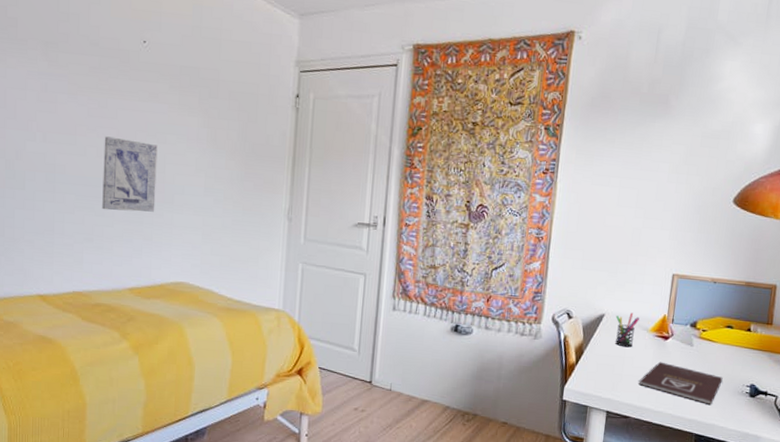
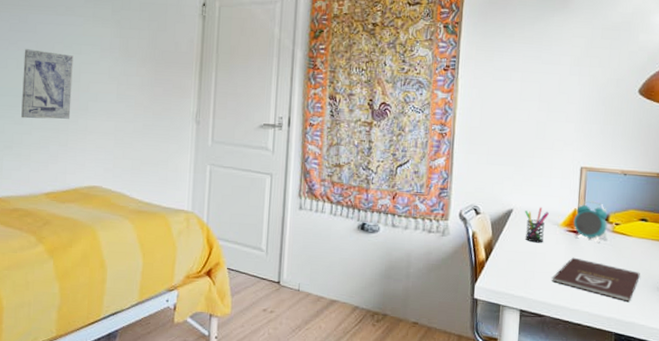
alarm clock: none [662,307,696,349] -> present [573,201,607,244]

